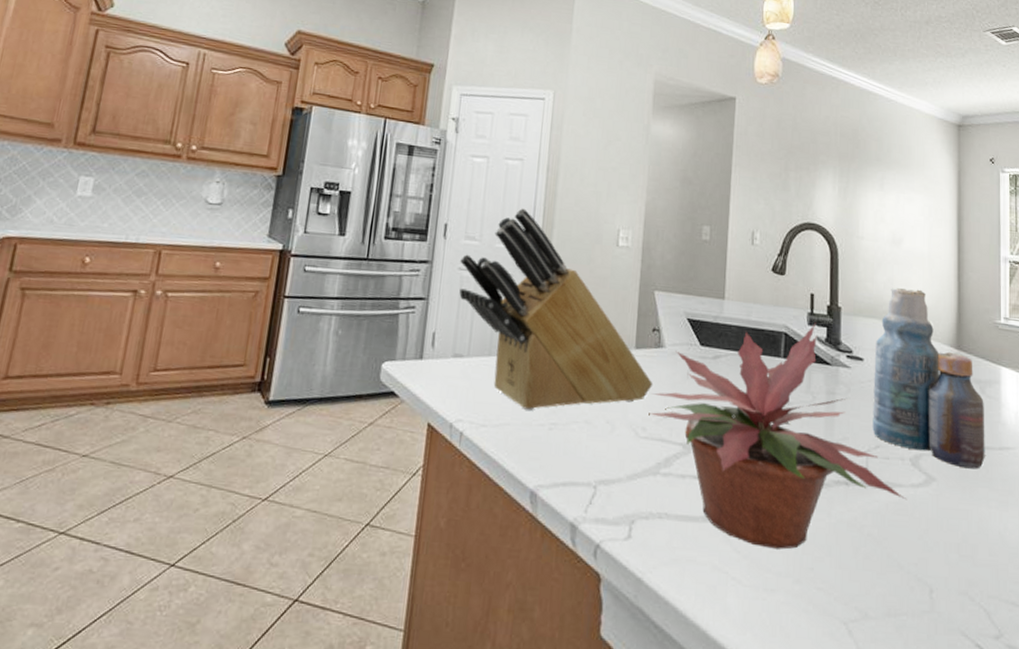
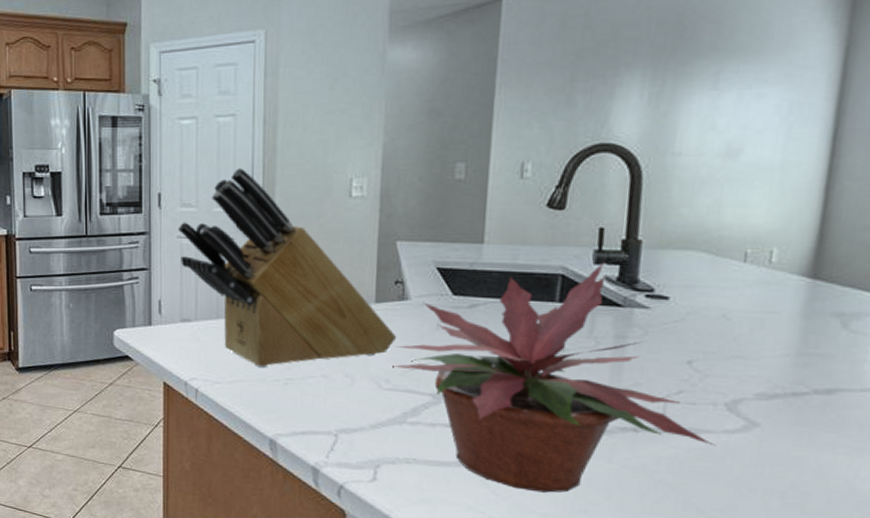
bottle: present [872,287,985,469] -> none [675,210,846,414]

